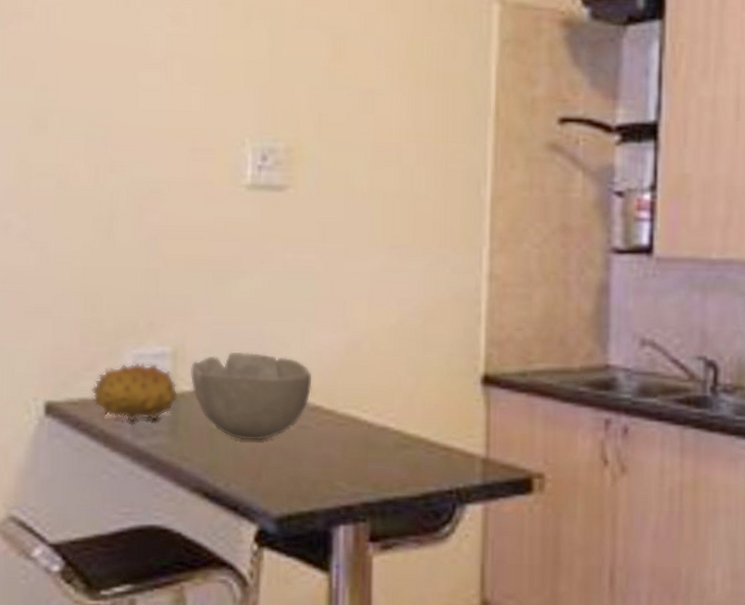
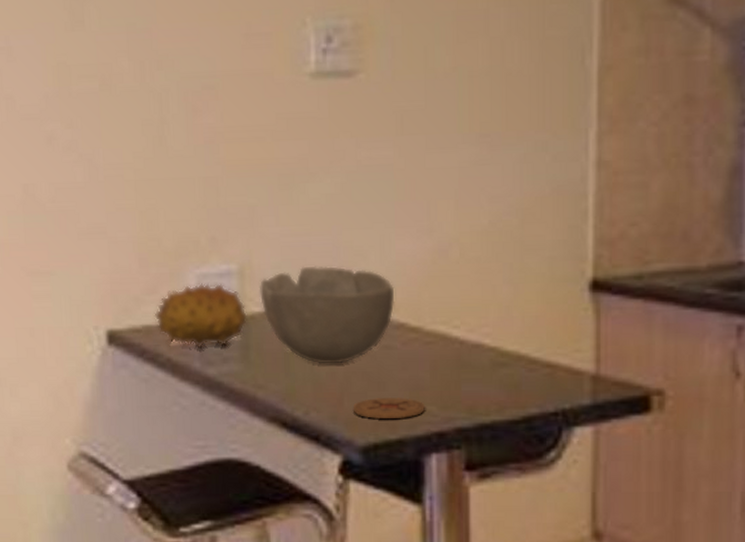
coaster: none [269,473,336,492] -> present [352,398,426,419]

